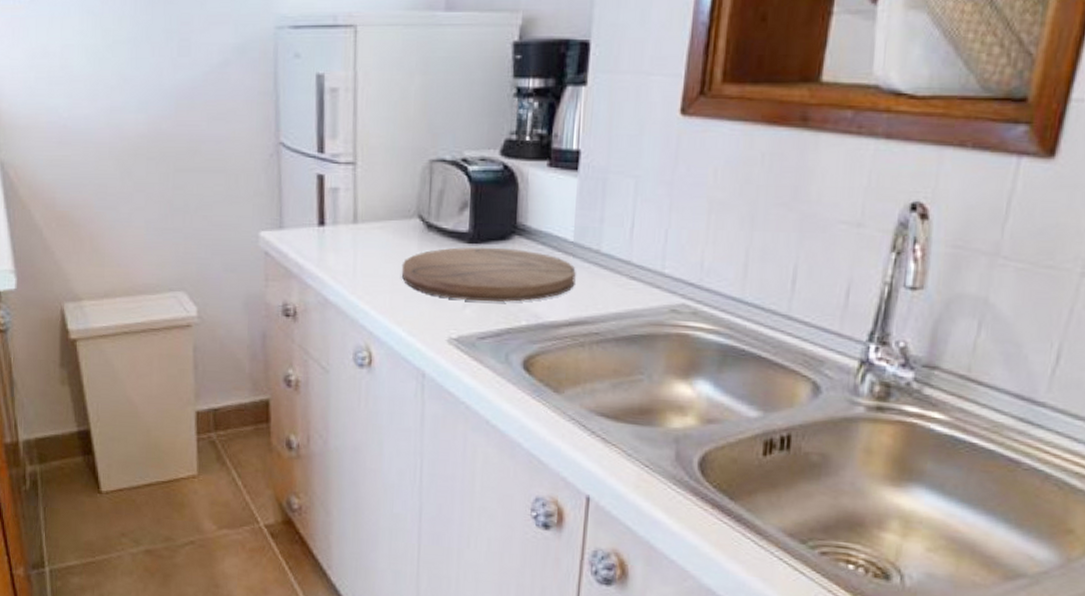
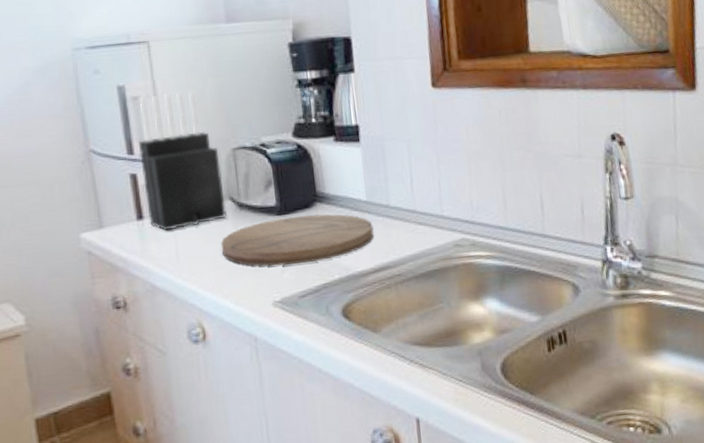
knife block: none [329,88,415,242] -> present [138,91,227,231]

